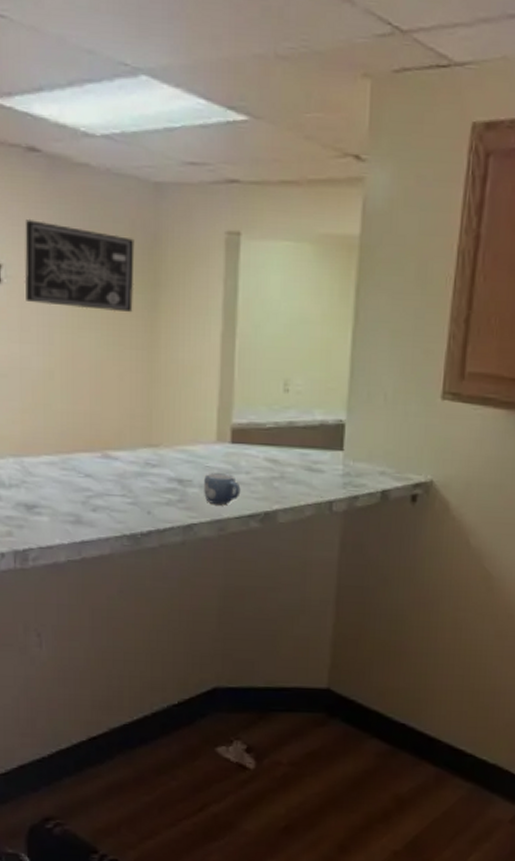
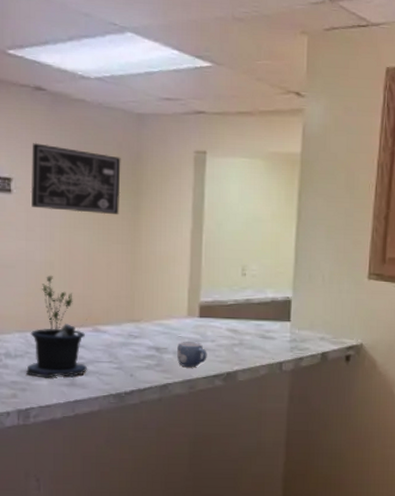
potted plant: none [22,387,95,514] -> present [25,276,87,378]

